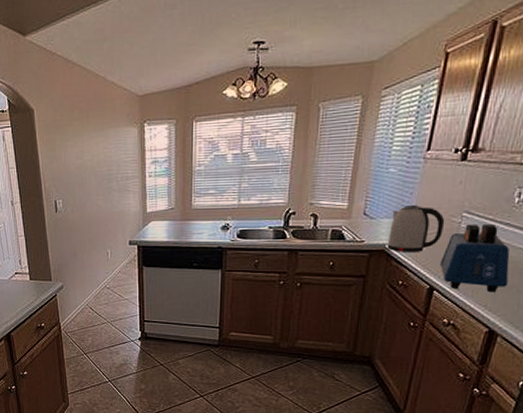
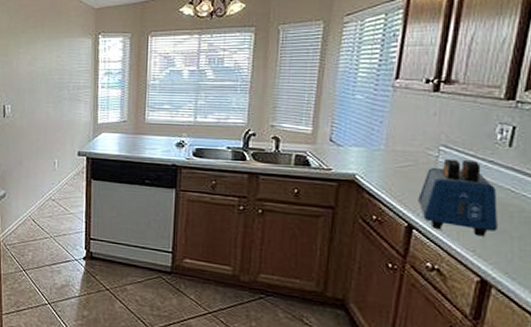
kettle: present [387,205,445,252] -> none [357,134,420,185]

